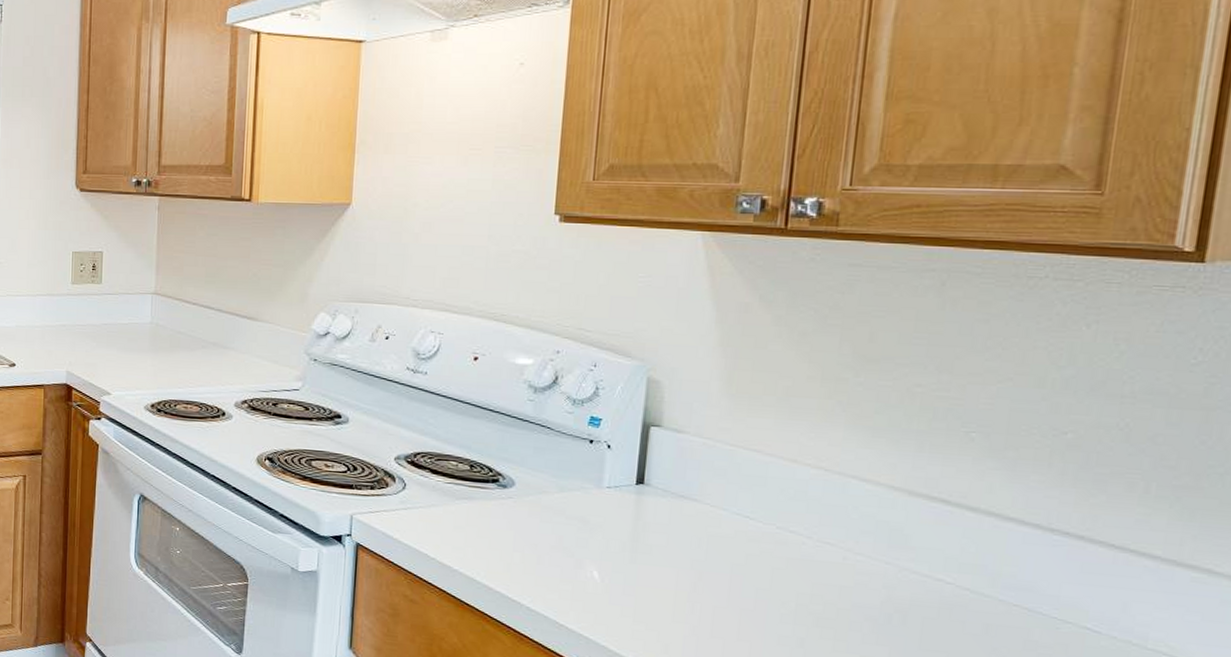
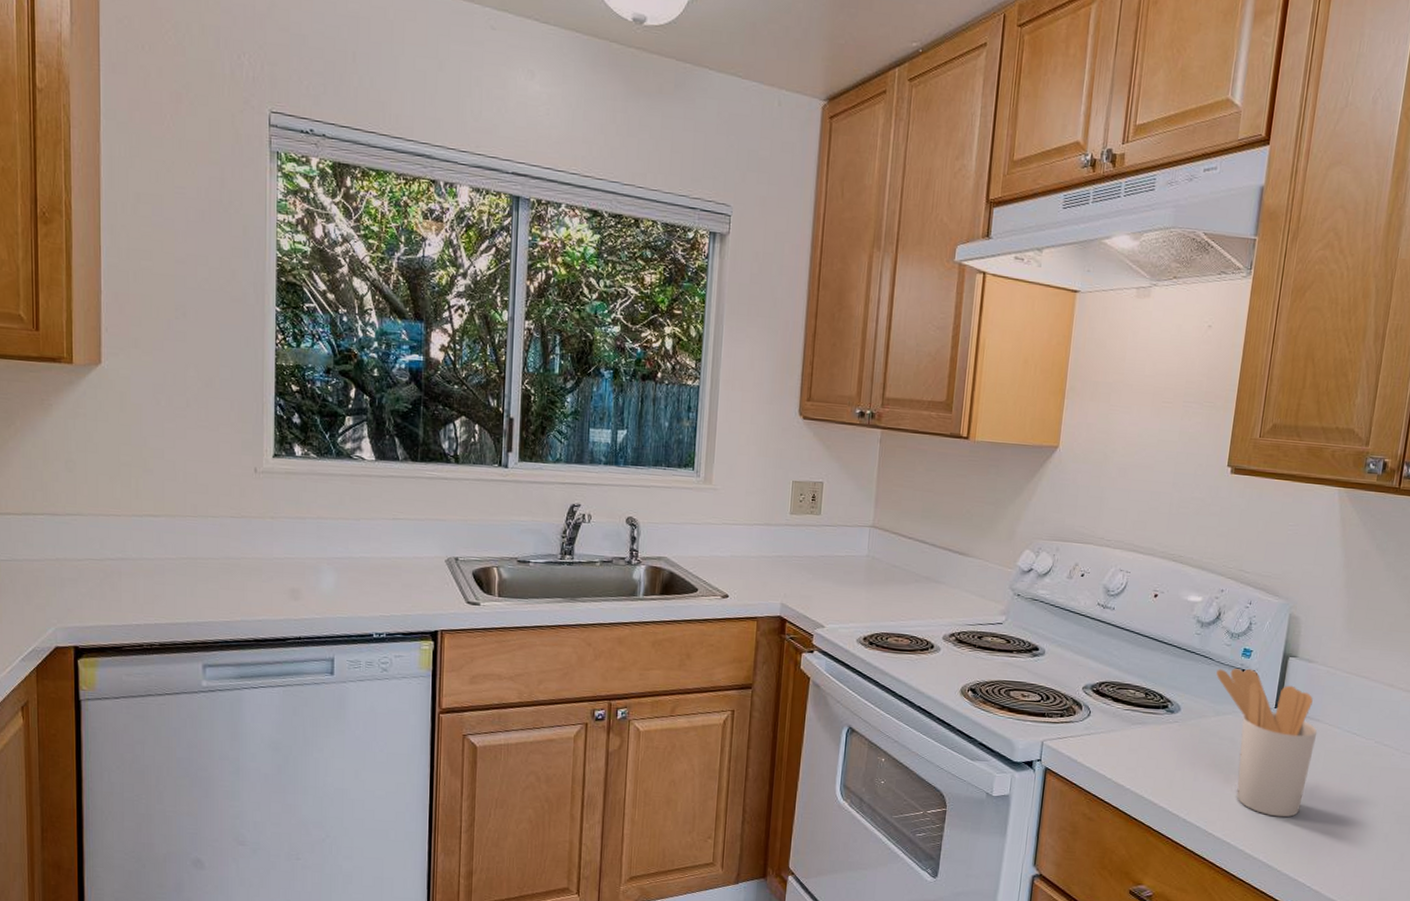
utensil holder: none [557,438,696,612] -> present [1216,667,1318,818]

